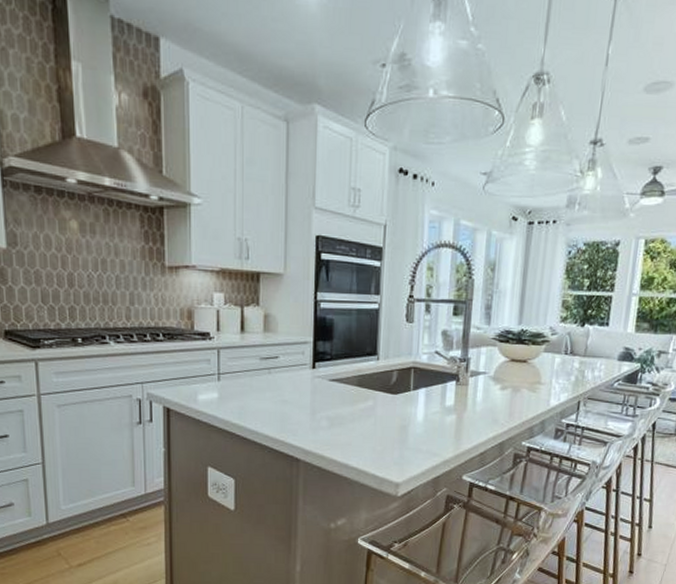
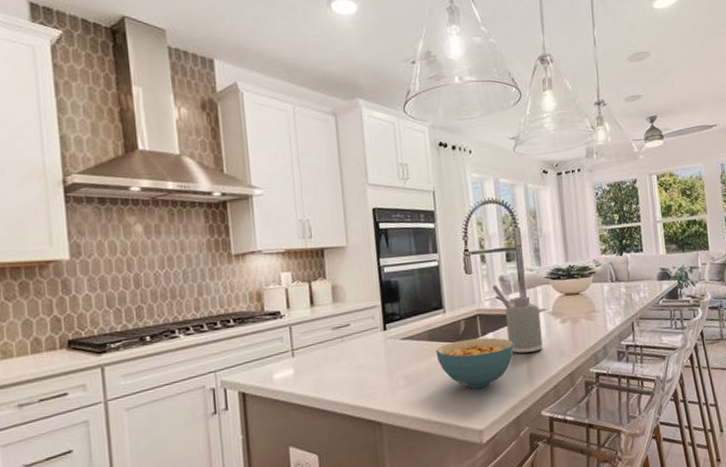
cereal bowl: none [363,390,446,443] -> present [436,337,514,389]
soap dispenser: none [433,338,480,416] -> present [492,284,543,354]

